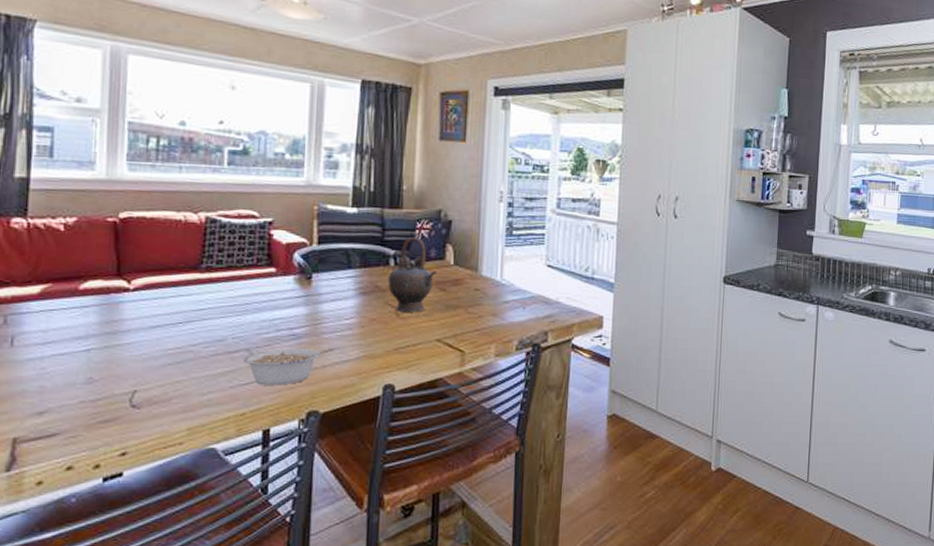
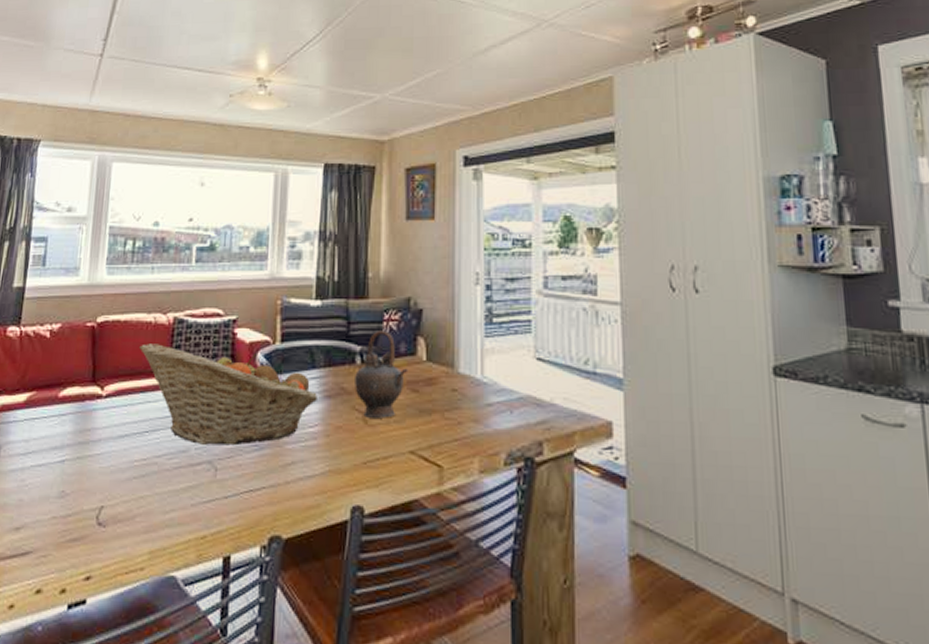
fruit basket: none [169,241,354,336] -> present [139,344,319,446]
legume: present [243,348,334,386] -> none [205,461,297,505]

